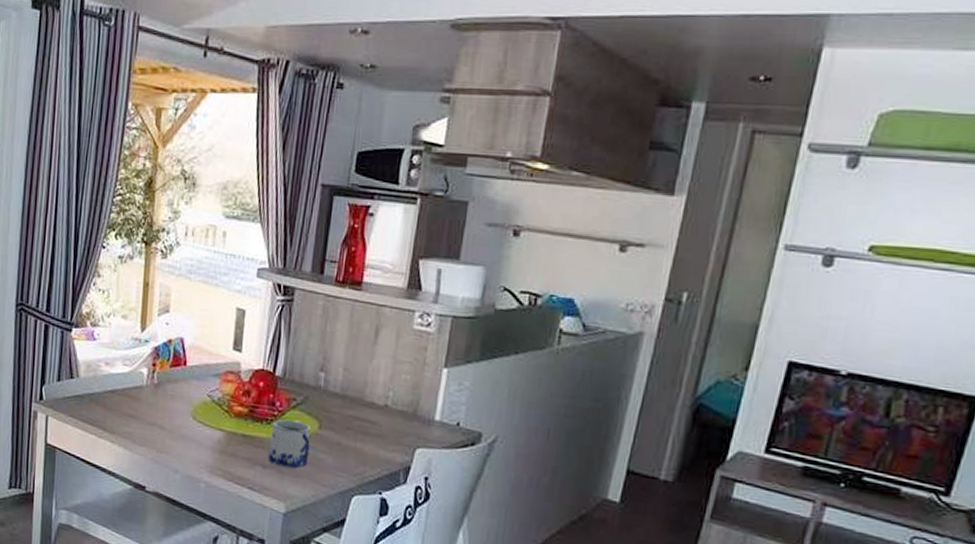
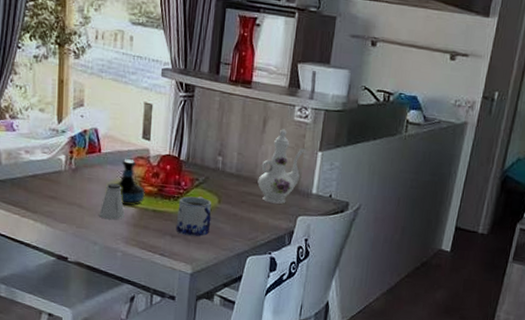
saltshaker: none [182,401,210,445] -> present [99,183,125,220]
tequila bottle: none [202,373,234,428] -> present [116,159,145,205]
ewer: none [367,339,429,432] -> present [257,129,307,204]

